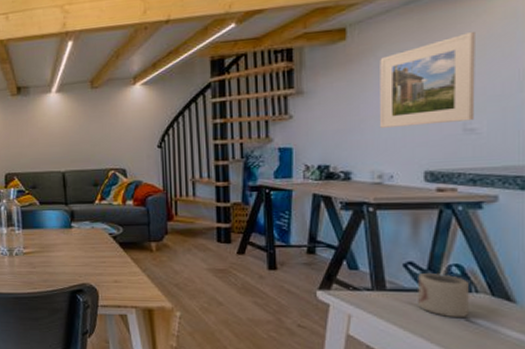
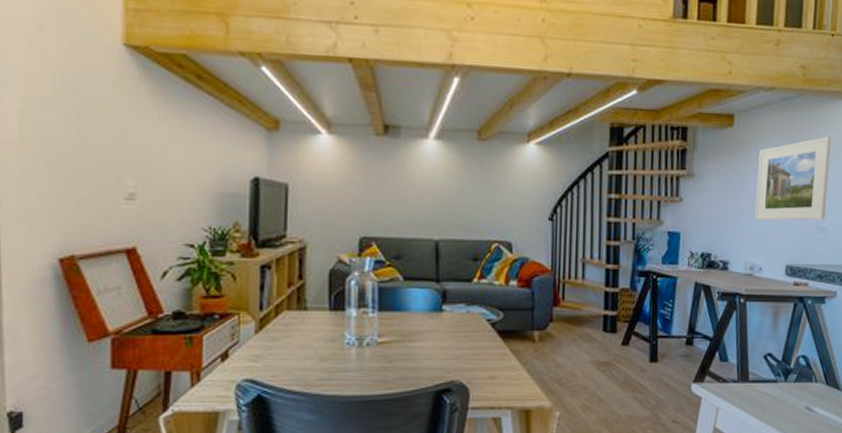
cup: present [416,272,471,318] -> none [771,363,811,407]

